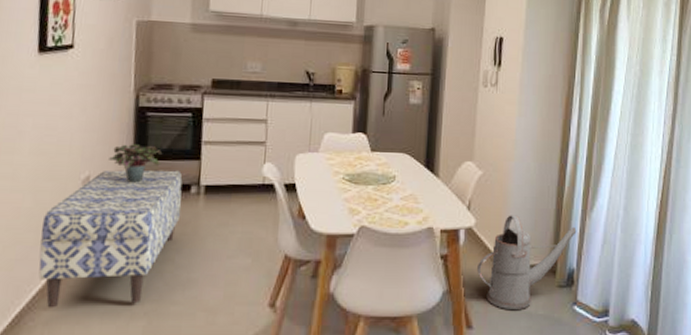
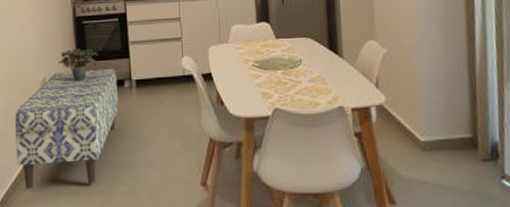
watering can: present [477,215,577,309] -> none [393,90,495,184]

